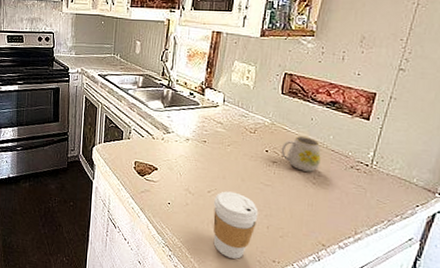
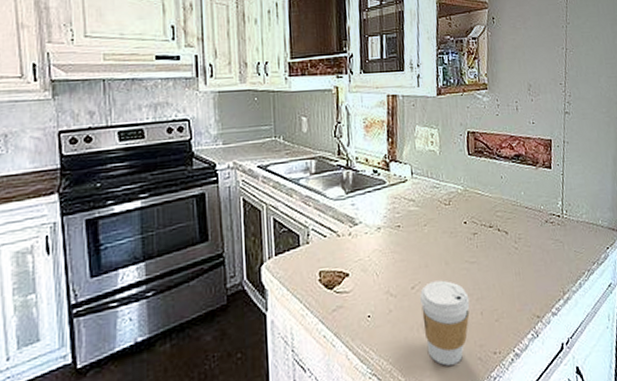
mug: present [281,136,321,172] -> none [478,198,518,237]

